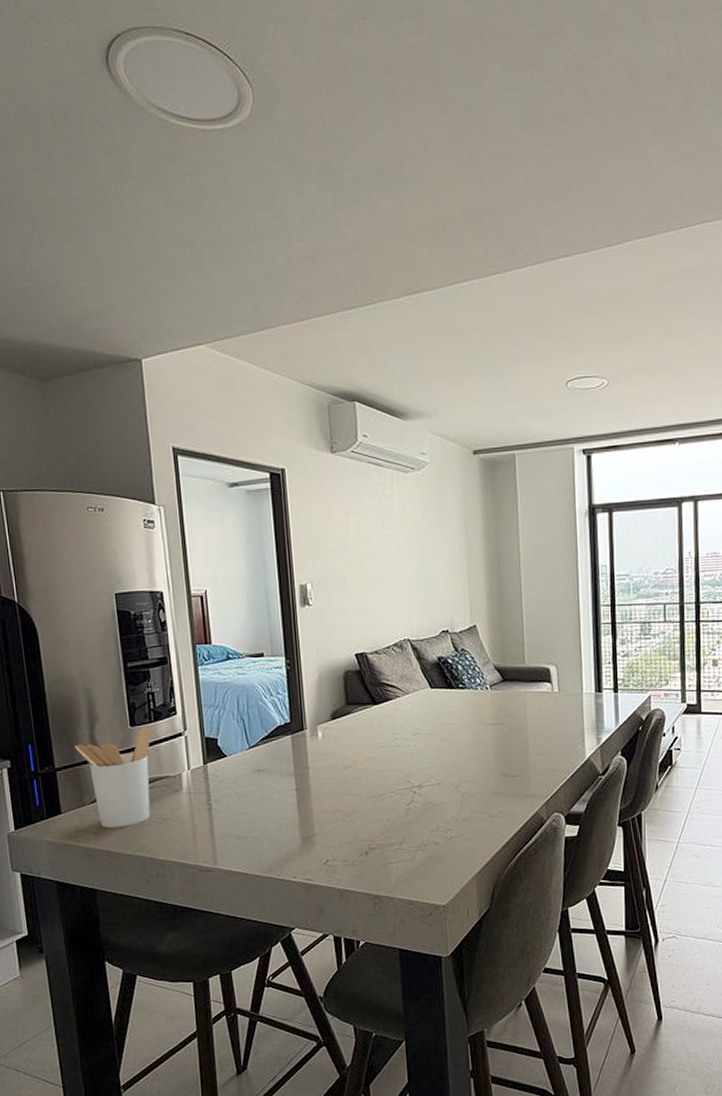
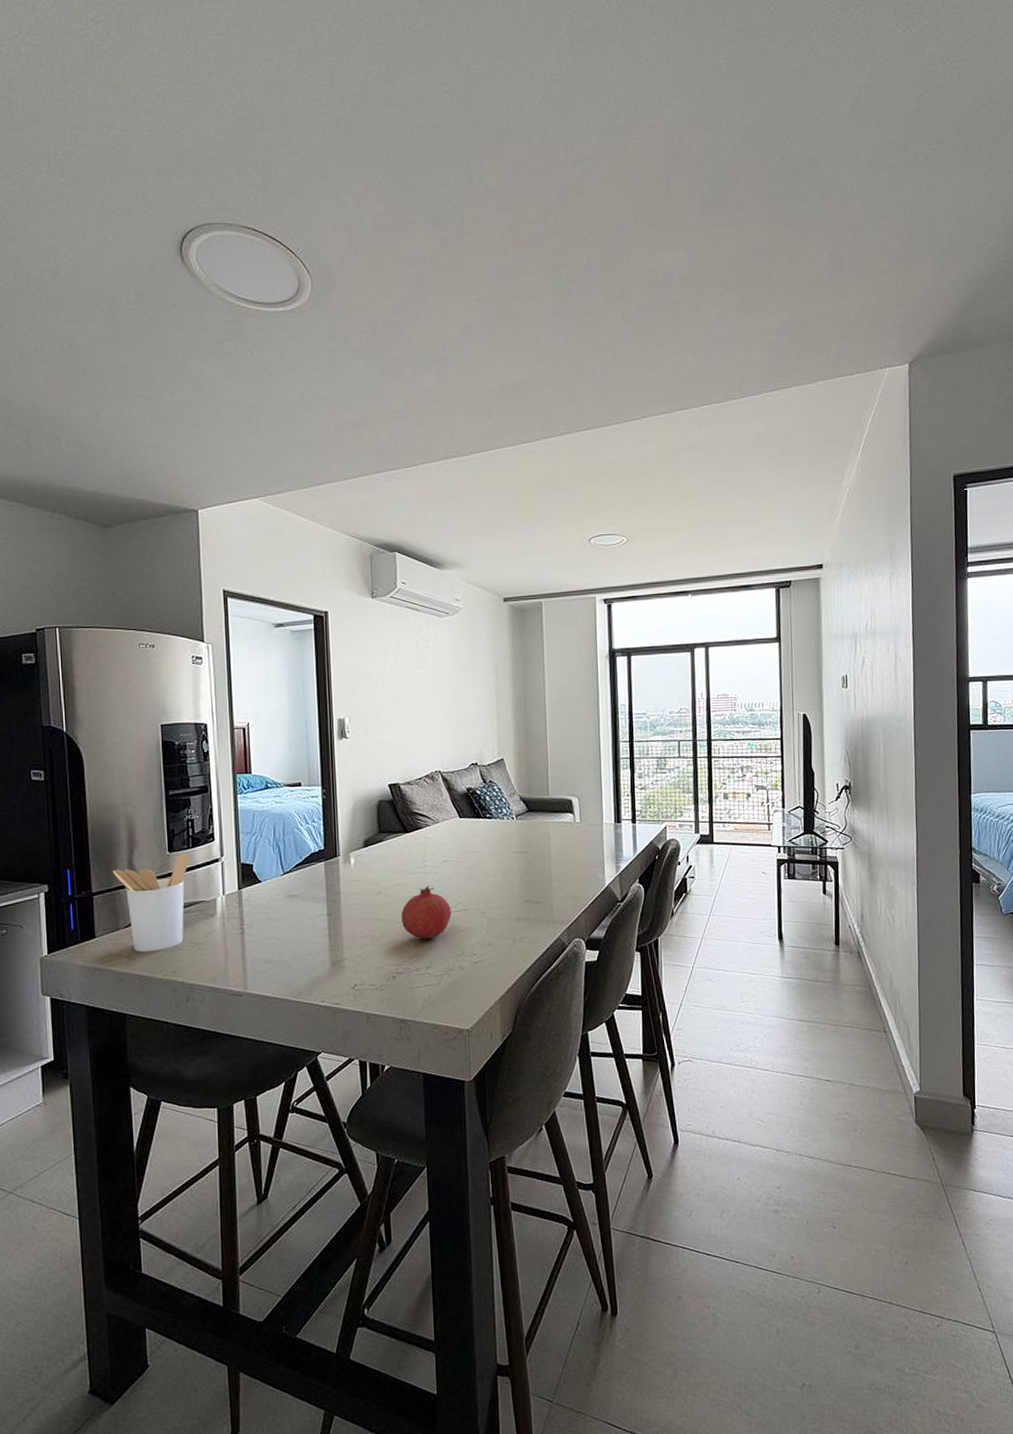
fruit: none [372,760,424,815] -> present [401,886,451,940]

